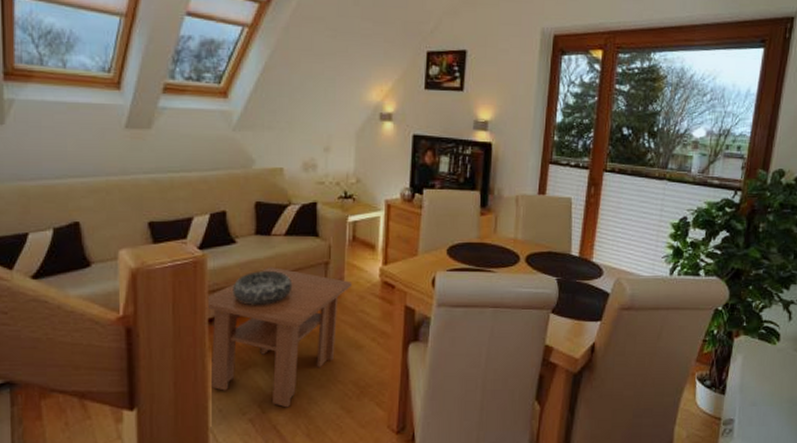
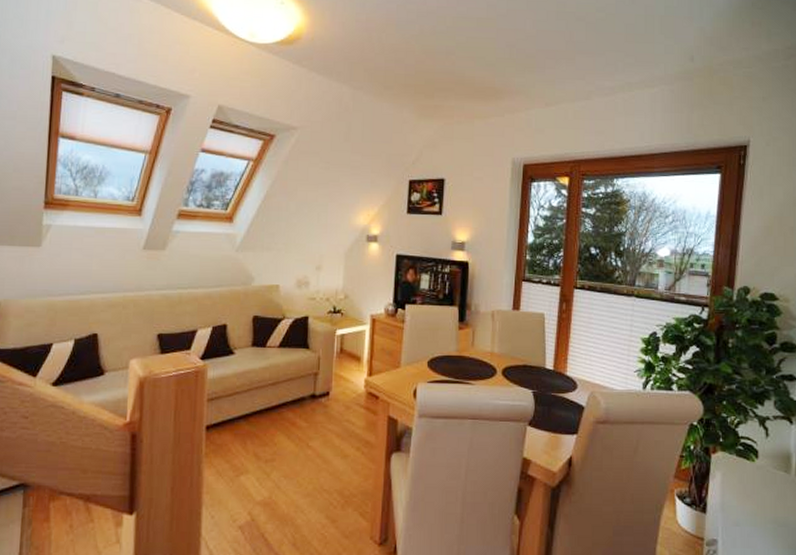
coffee table: present [206,267,352,408] -> none [204,377,339,516]
decorative bowl: present [232,271,293,305] -> none [229,381,284,413]

